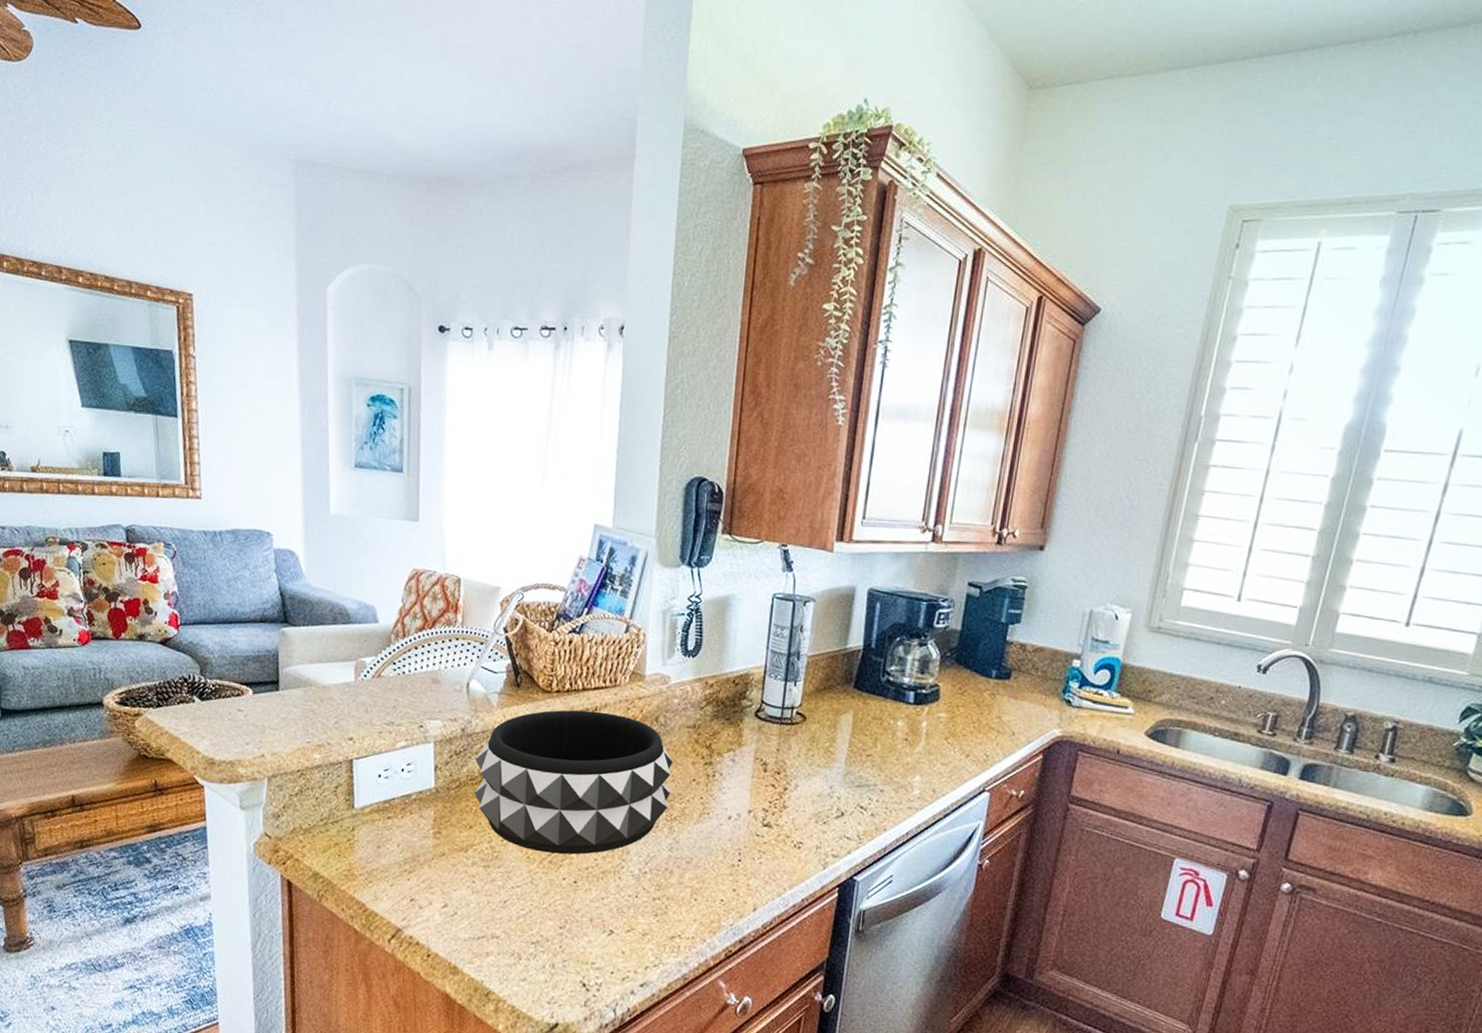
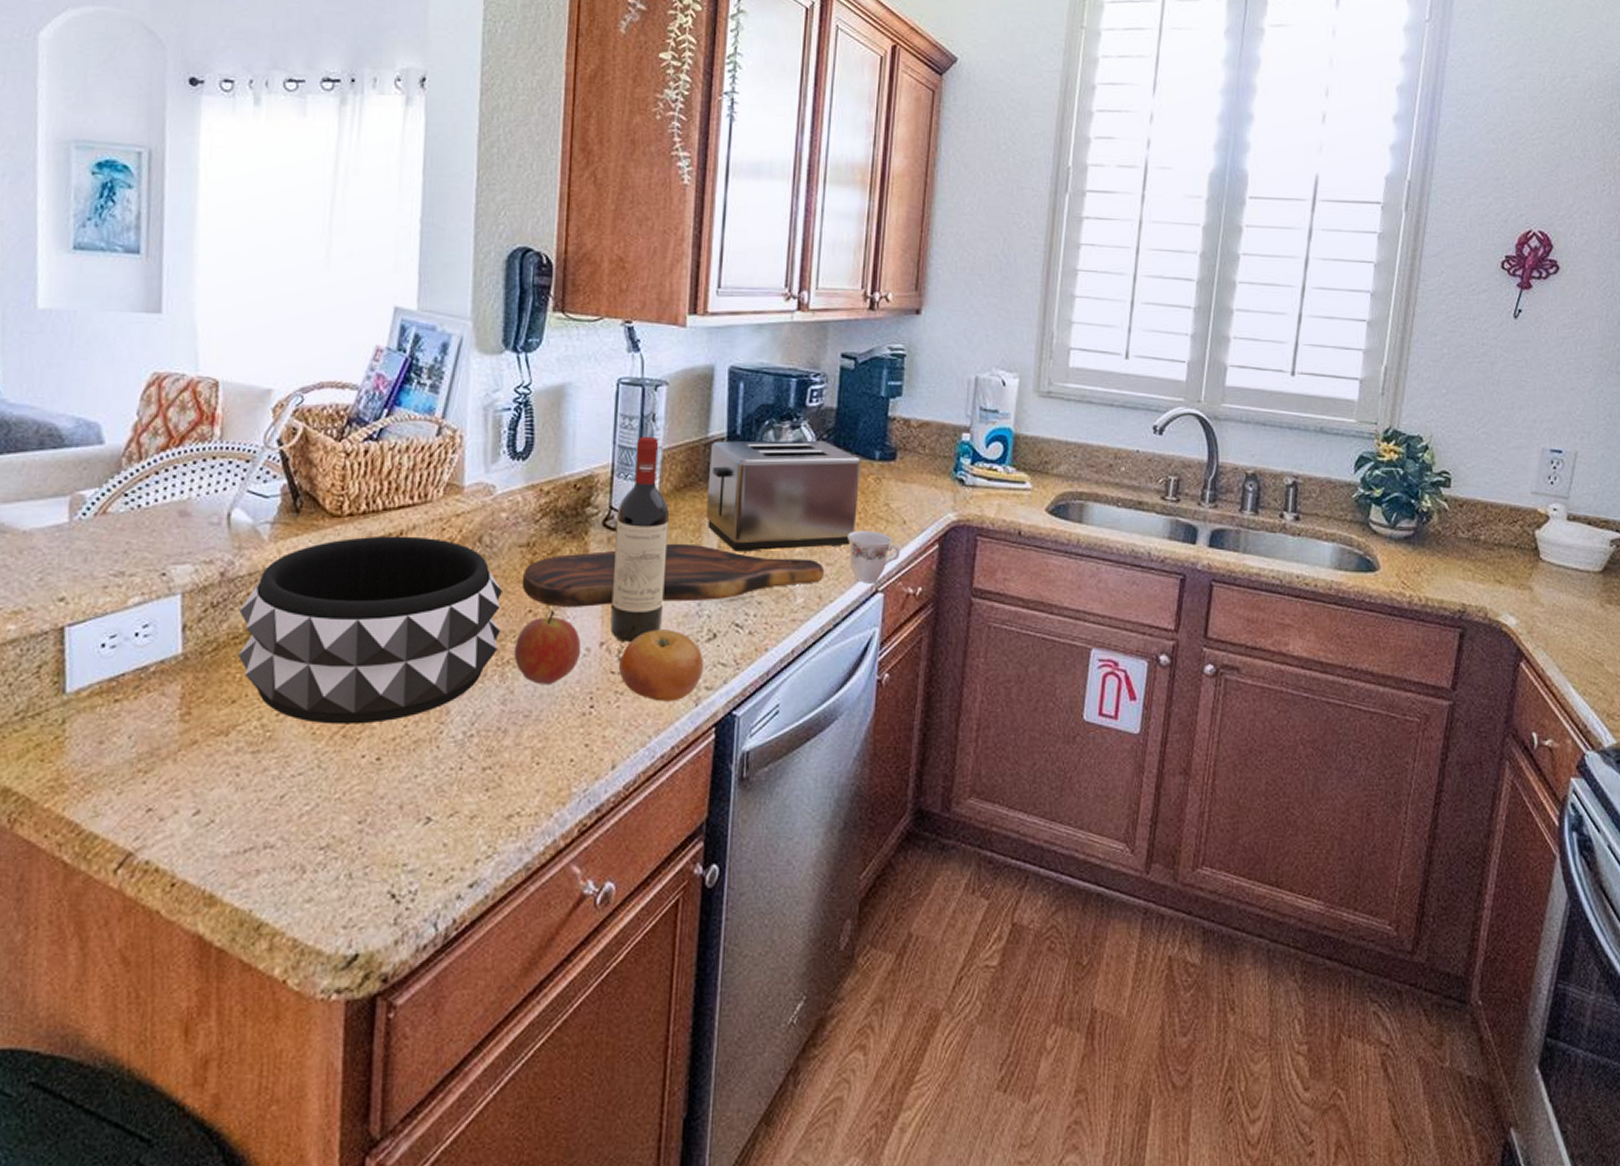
fruit: none [680,781,734,839] -> present [513,610,581,684]
cutting board: none [688,735,940,785] -> present [521,543,825,607]
wine bottle: none [757,644,810,812] -> present [610,436,669,642]
fruit: none [762,804,833,864] -> present [618,629,705,702]
toaster: none [841,652,979,750] -> present [706,440,861,552]
teacup: none [961,737,1008,784] -> present [846,531,900,584]

